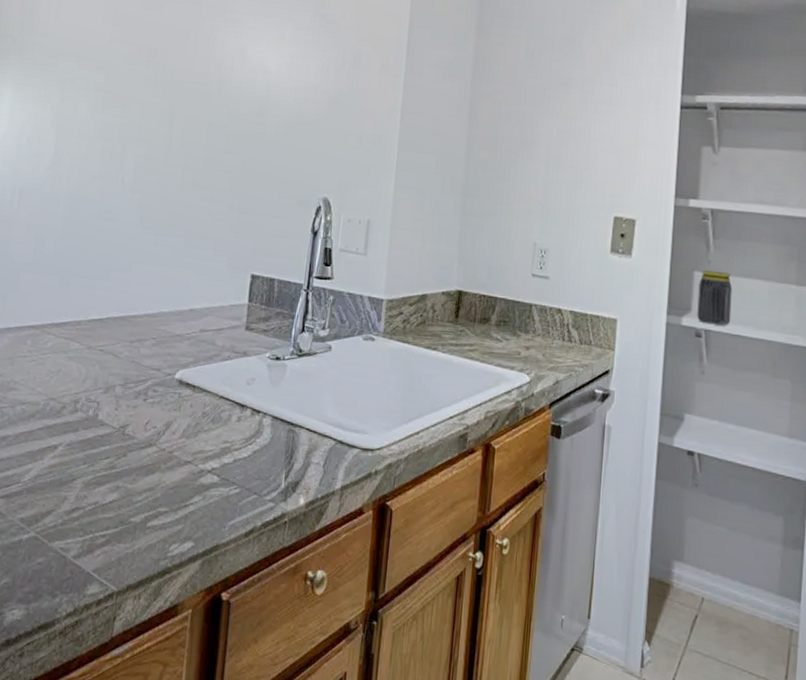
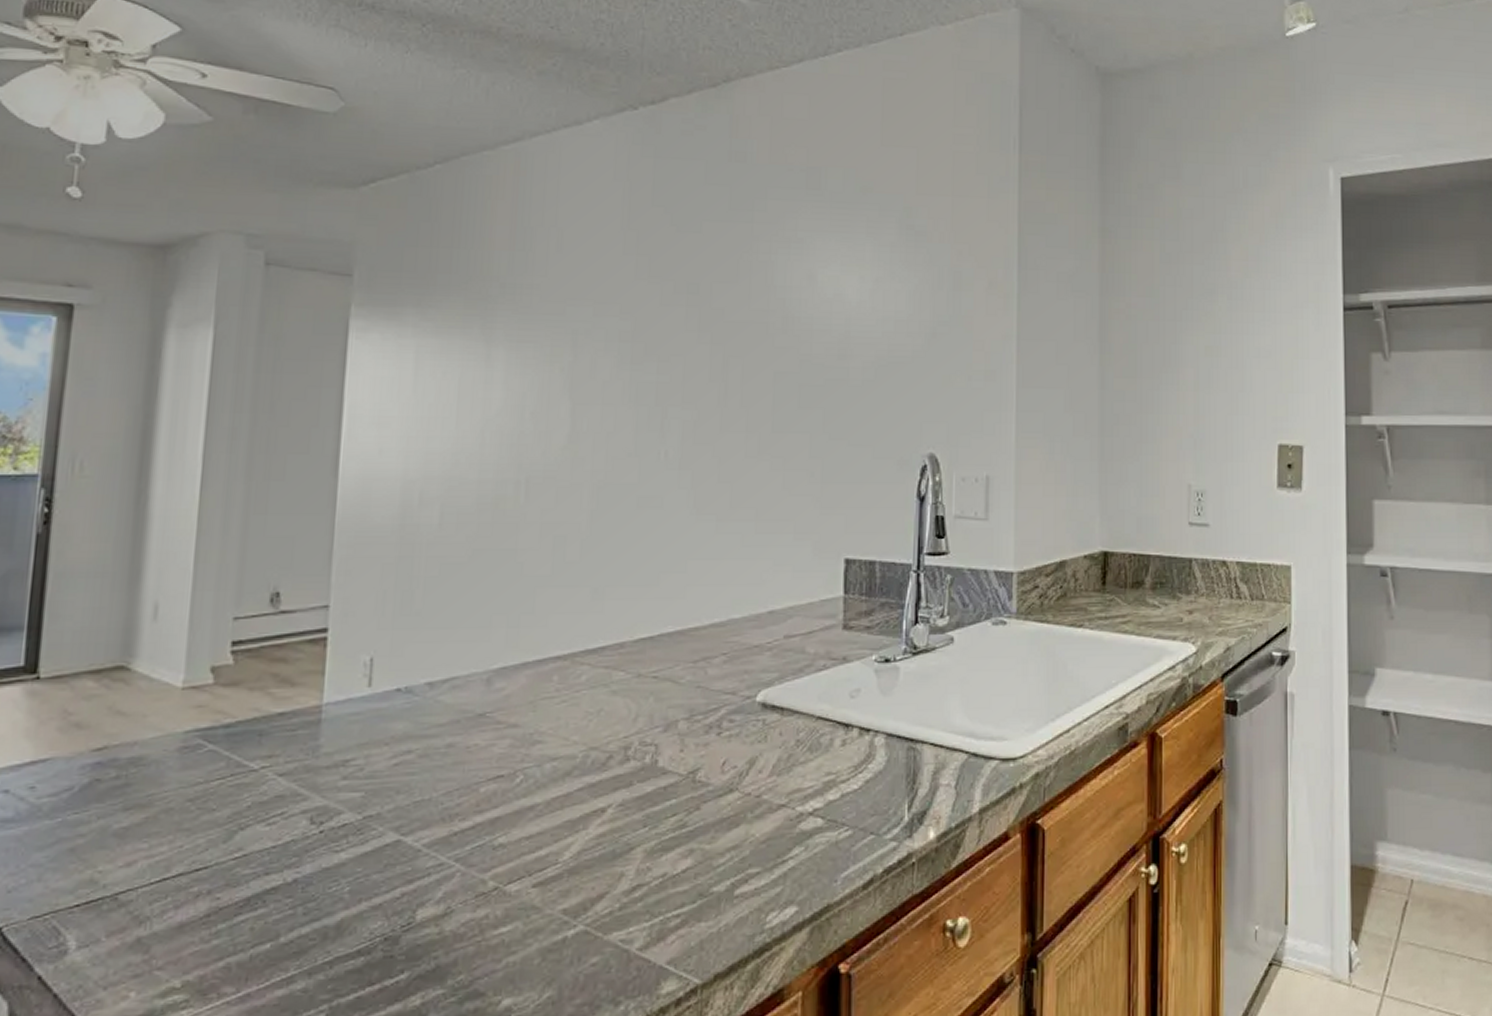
jar: present [697,270,733,326] -> none [1380,498,1418,560]

